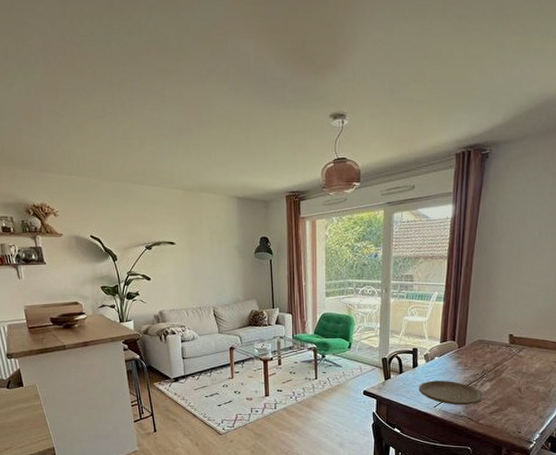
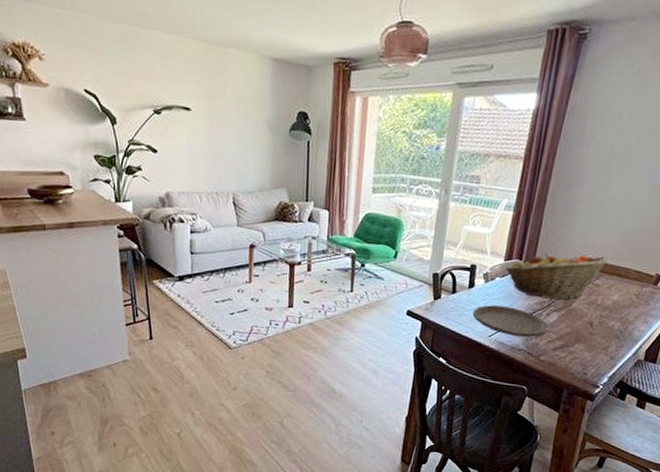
fruit basket: none [442,332,528,372] -> present [505,253,609,300]

